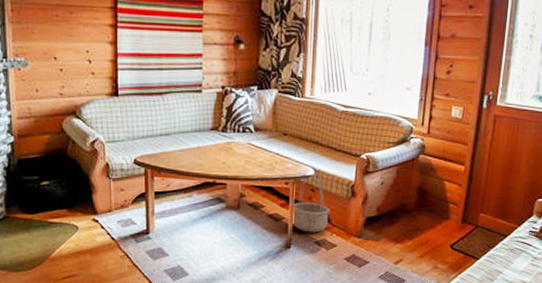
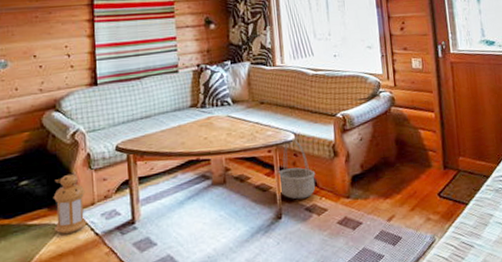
lantern: none [72,180,104,234] -> present [53,173,87,234]

